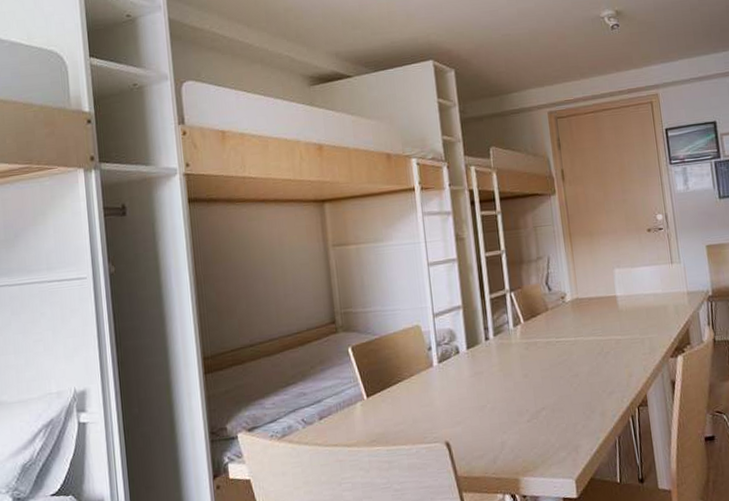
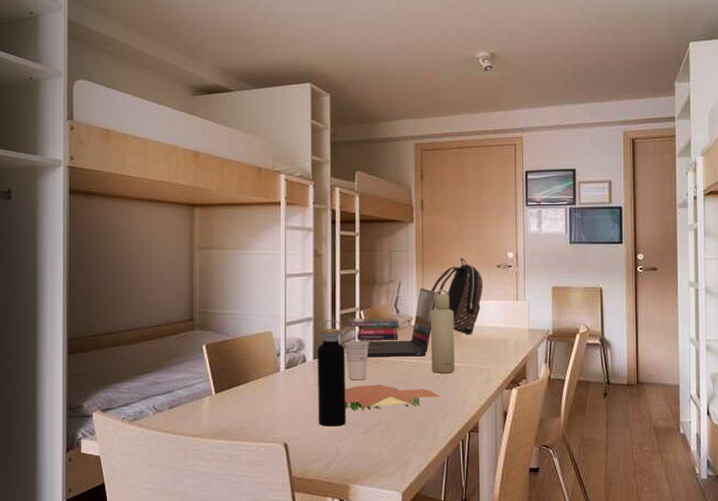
water bottle: none [469,305,508,419] -> present [318,320,346,427]
cup: none [497,324,525,367] -> present [344,341,370,380]
books: none [499,296,554,324] -> present [349,318,400,340]
papers: none [503,367,603,400] -> present [344,384,439,412]
laptop: none [521,261,589,340] -> present [367,287,436,357]
backpack: none [581,225,636,306] -> present [430,257,483,335]
bottle: none [583,261,616,349] -> present [430,290,455,373]

